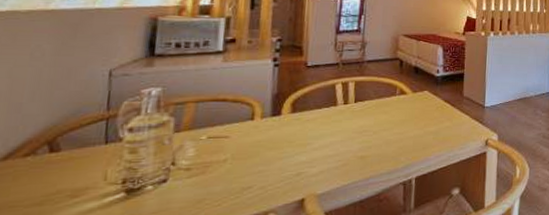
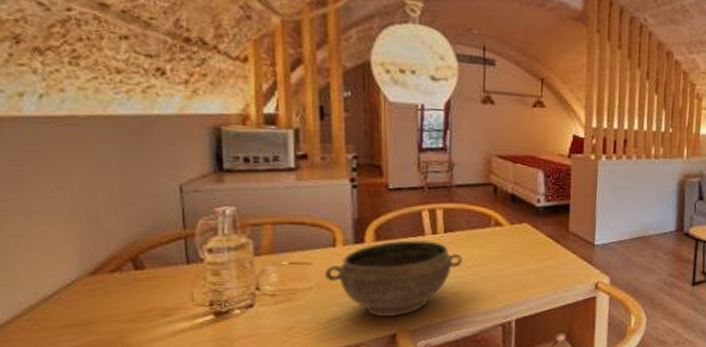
bowl: none [241,110,371,183] -> present [325,240,464,316]

